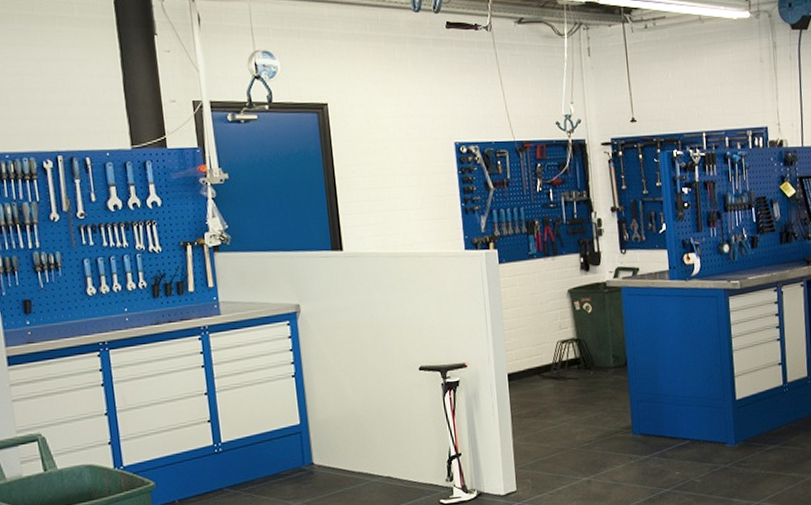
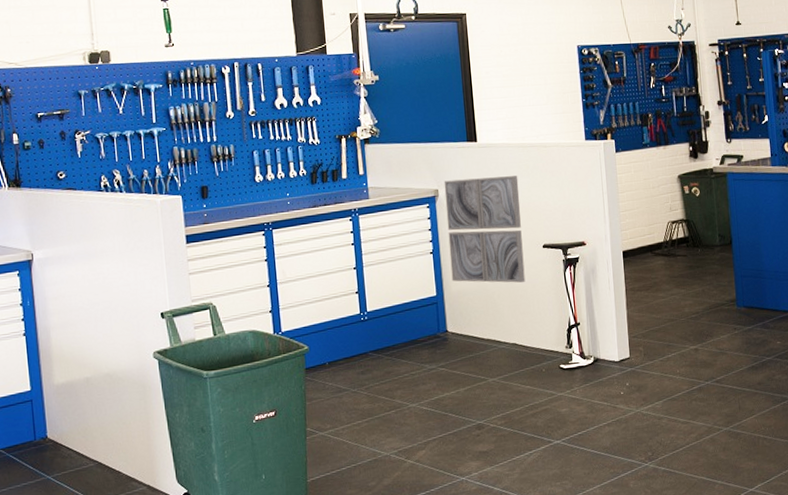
wall art: none [306,289,400,410] -> present [444,176,525,283]

